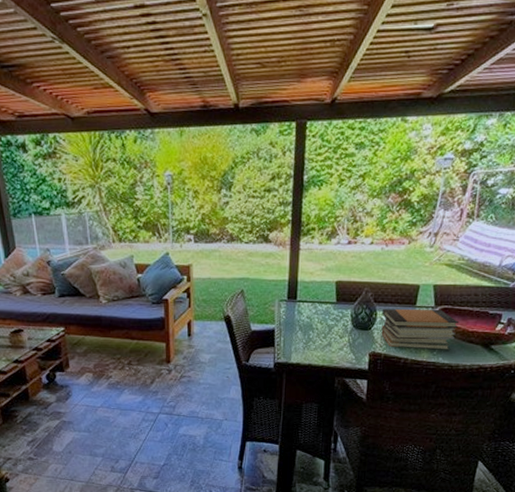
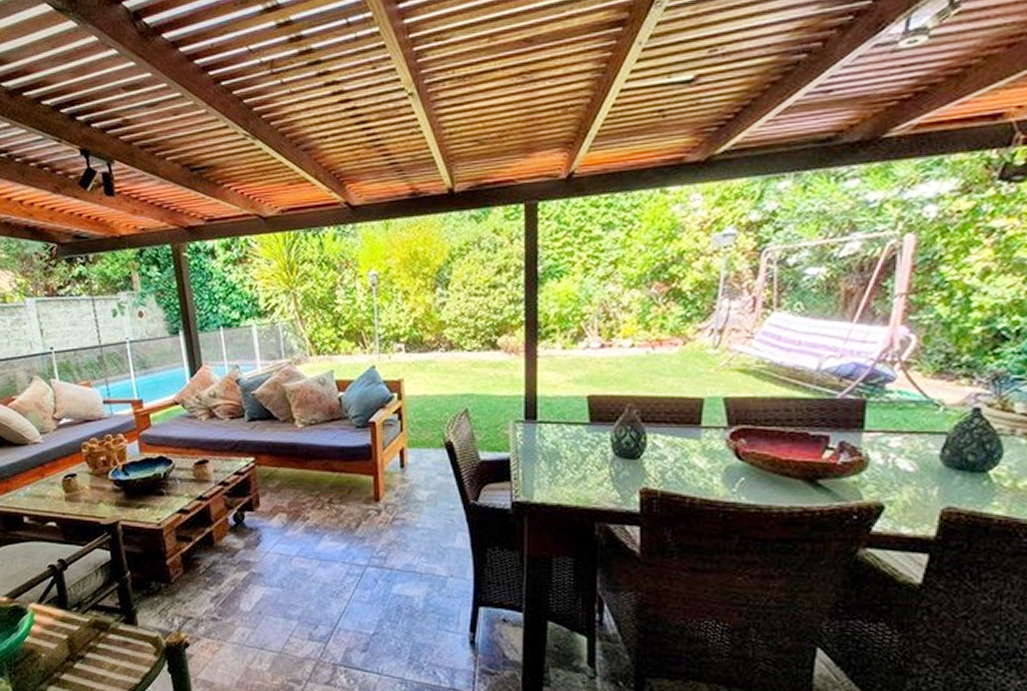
book stack: present [381,309,460,350] -> none [654,430,767,486]

